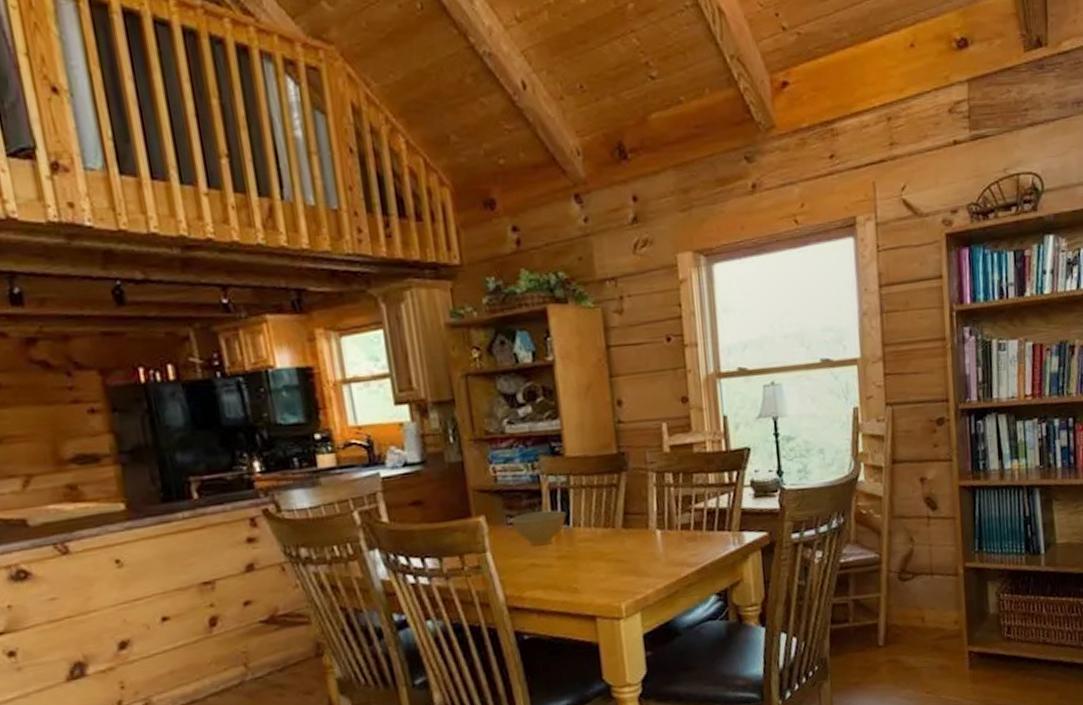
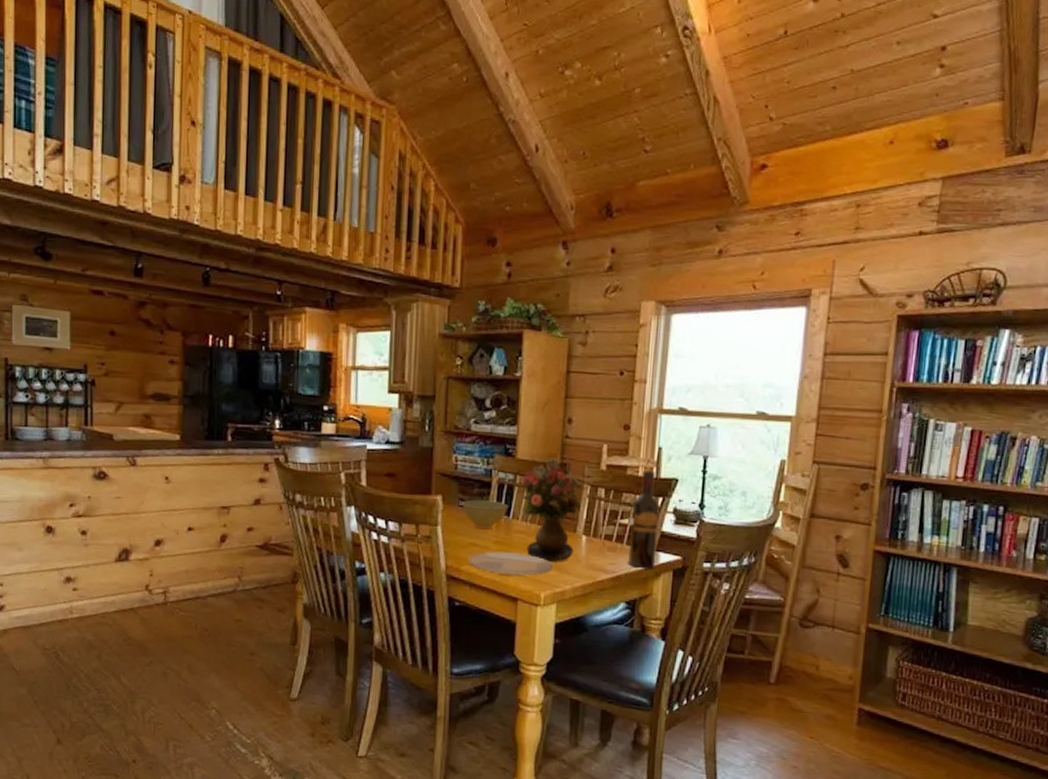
plate: none [529,563,631,594] -> present [467,551,554,577]
bouquet: none [575,448,650,567] -> present [519,458,582,562]
wine bottle: none [705,443,741,554] -> present [628,470,660,568]

